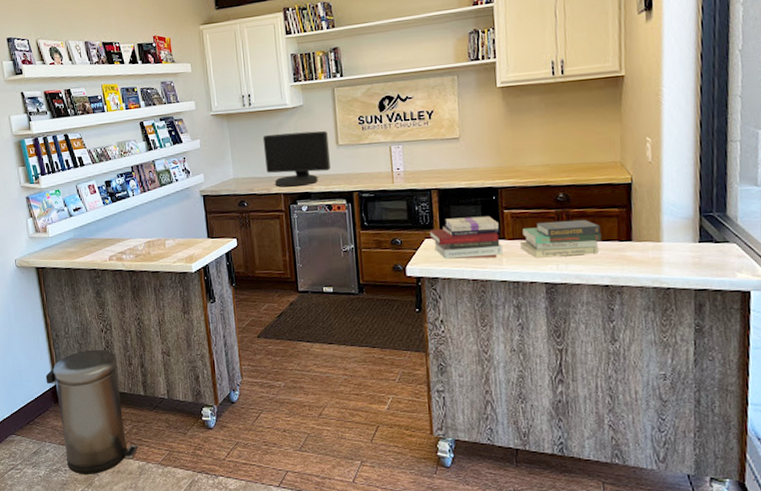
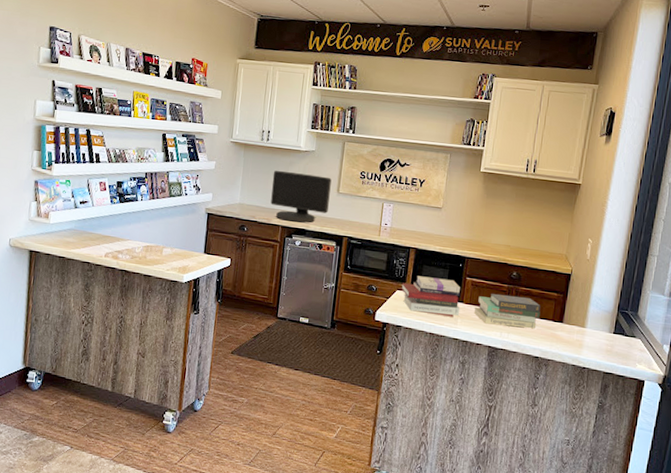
pedal bin: present [45,349,139,474] -> none [15,339,95,462]

